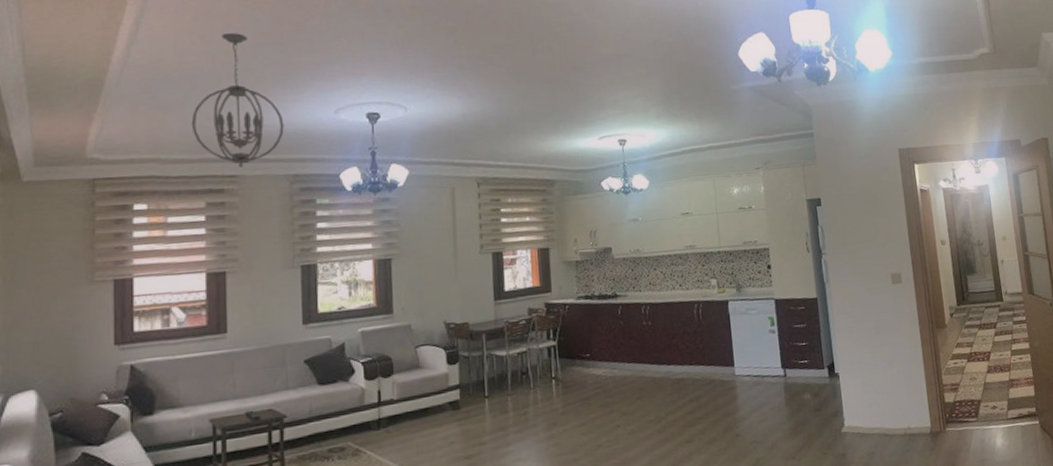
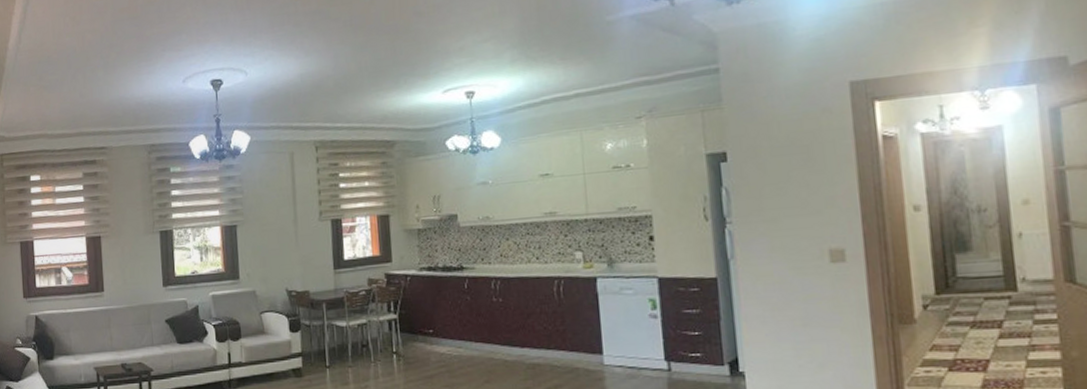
chandelier: present [191,33,284,167] -> none [68,11,141,139]

